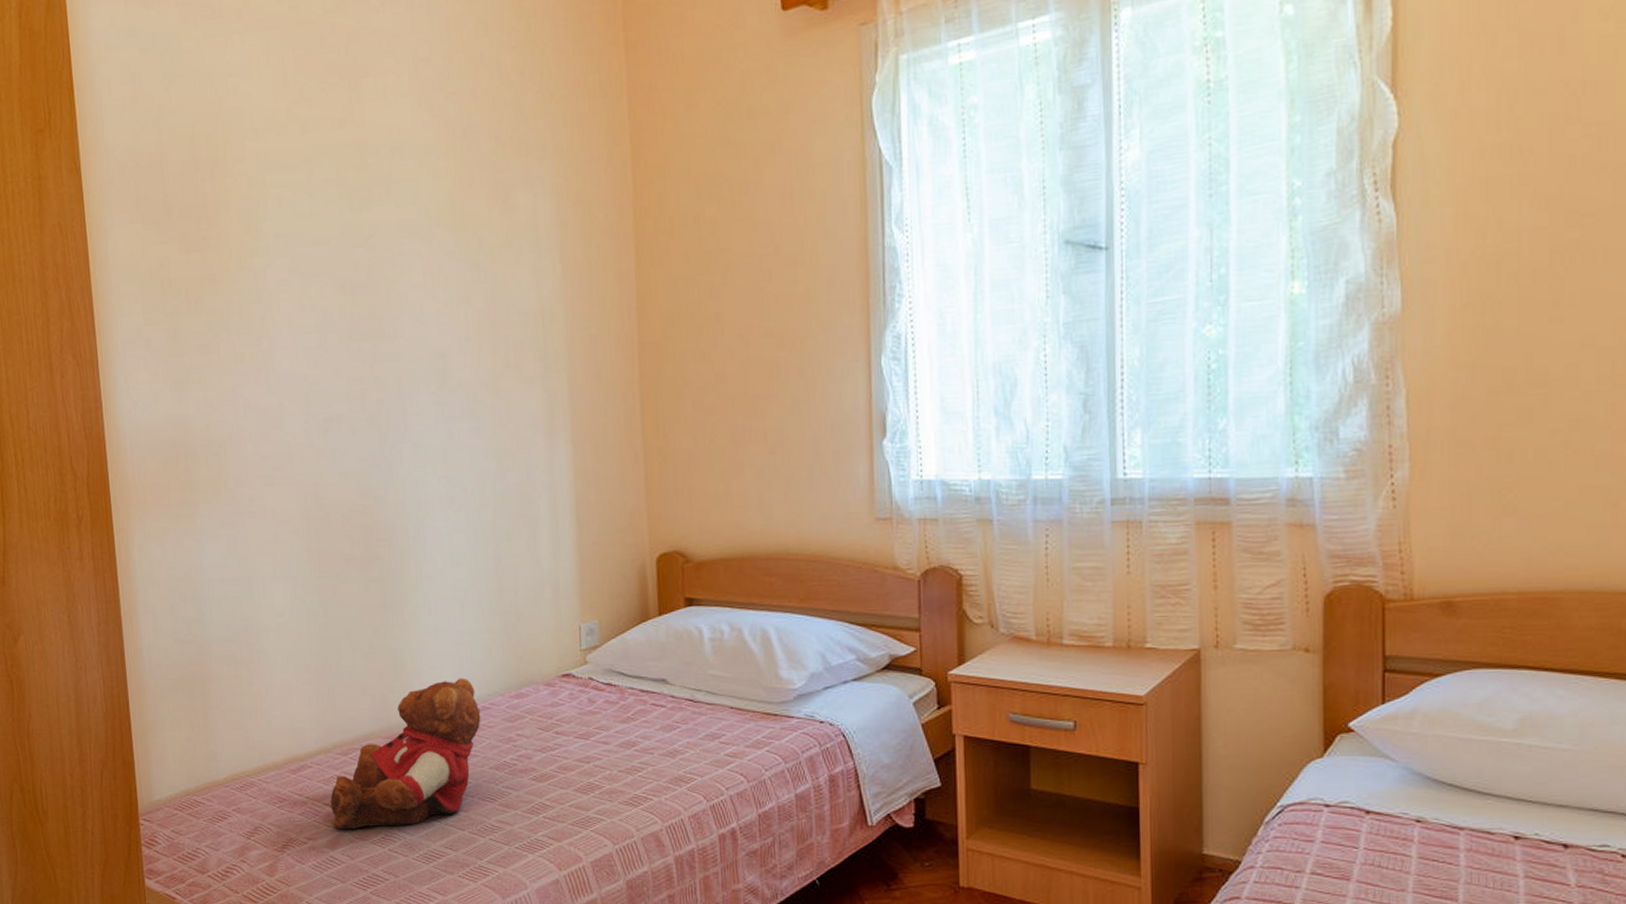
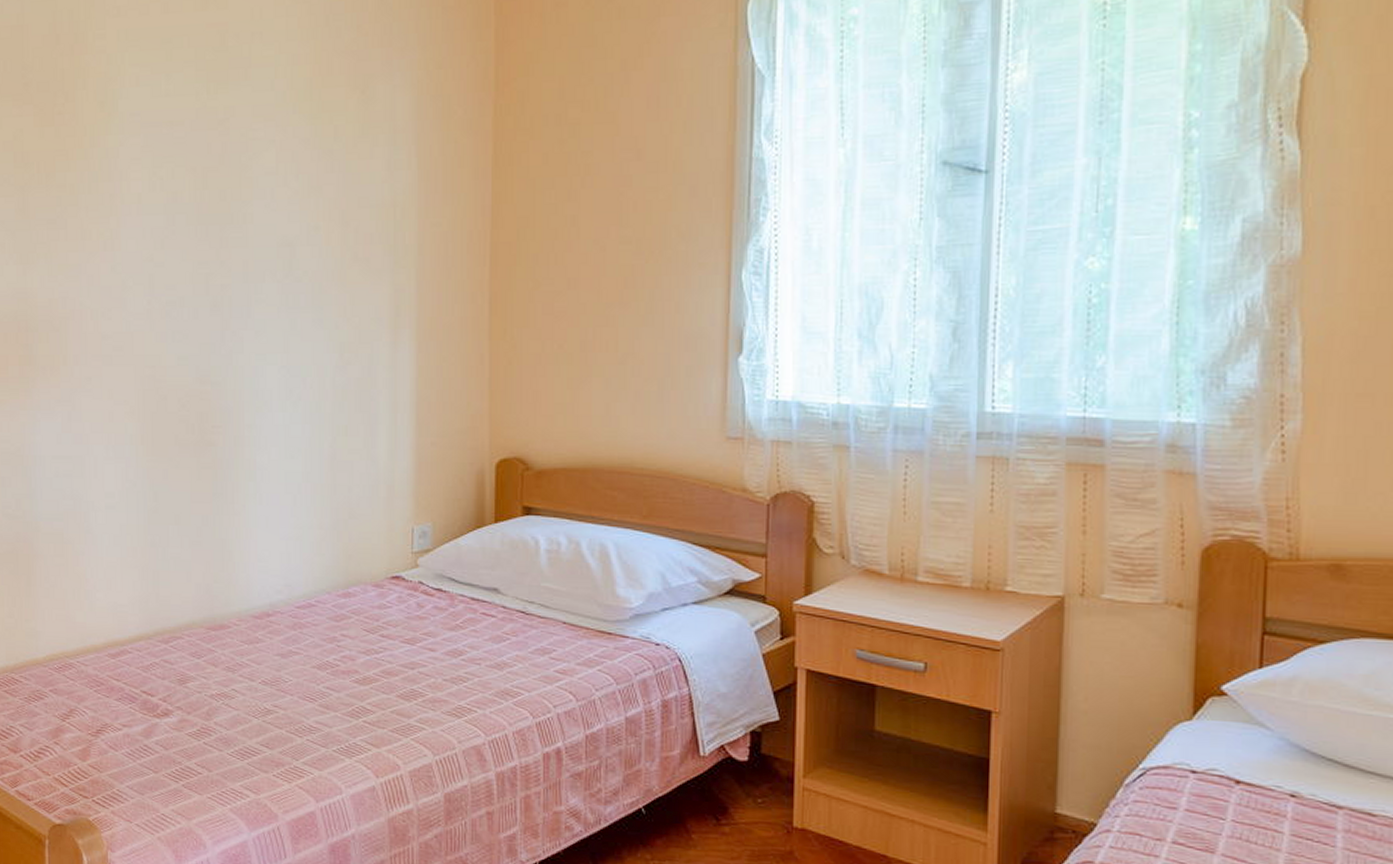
teddy bear: present [330,678,481,830] -> none [148,572,306,719]

